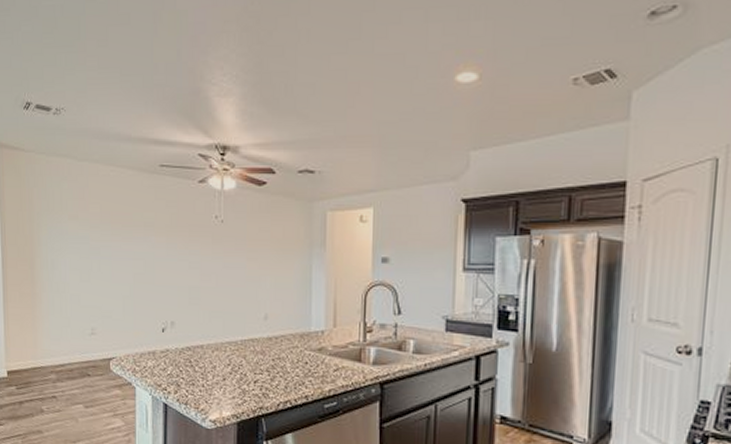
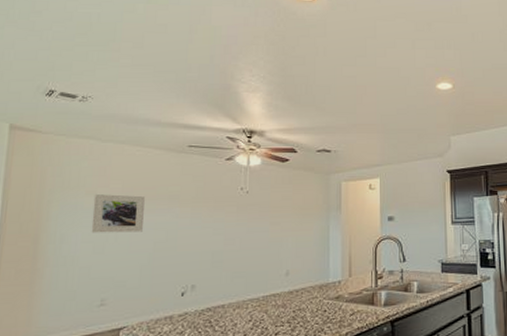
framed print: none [76,219,123,262] -> present [91,194,145,233]

